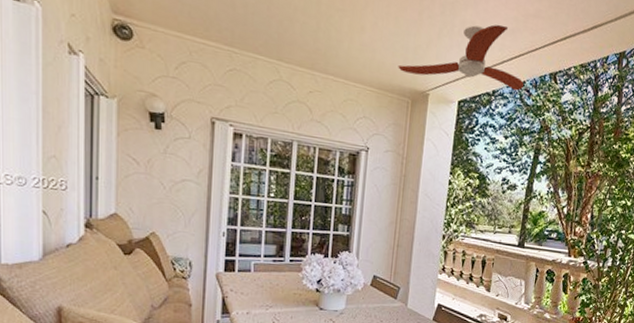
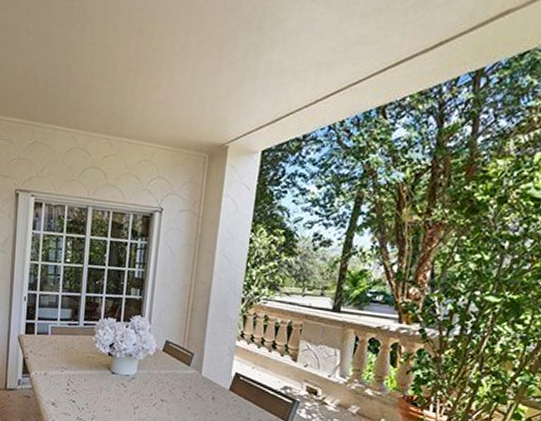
ceiling fan: present [398,24,524,91] -> none [194,59,342,132]

